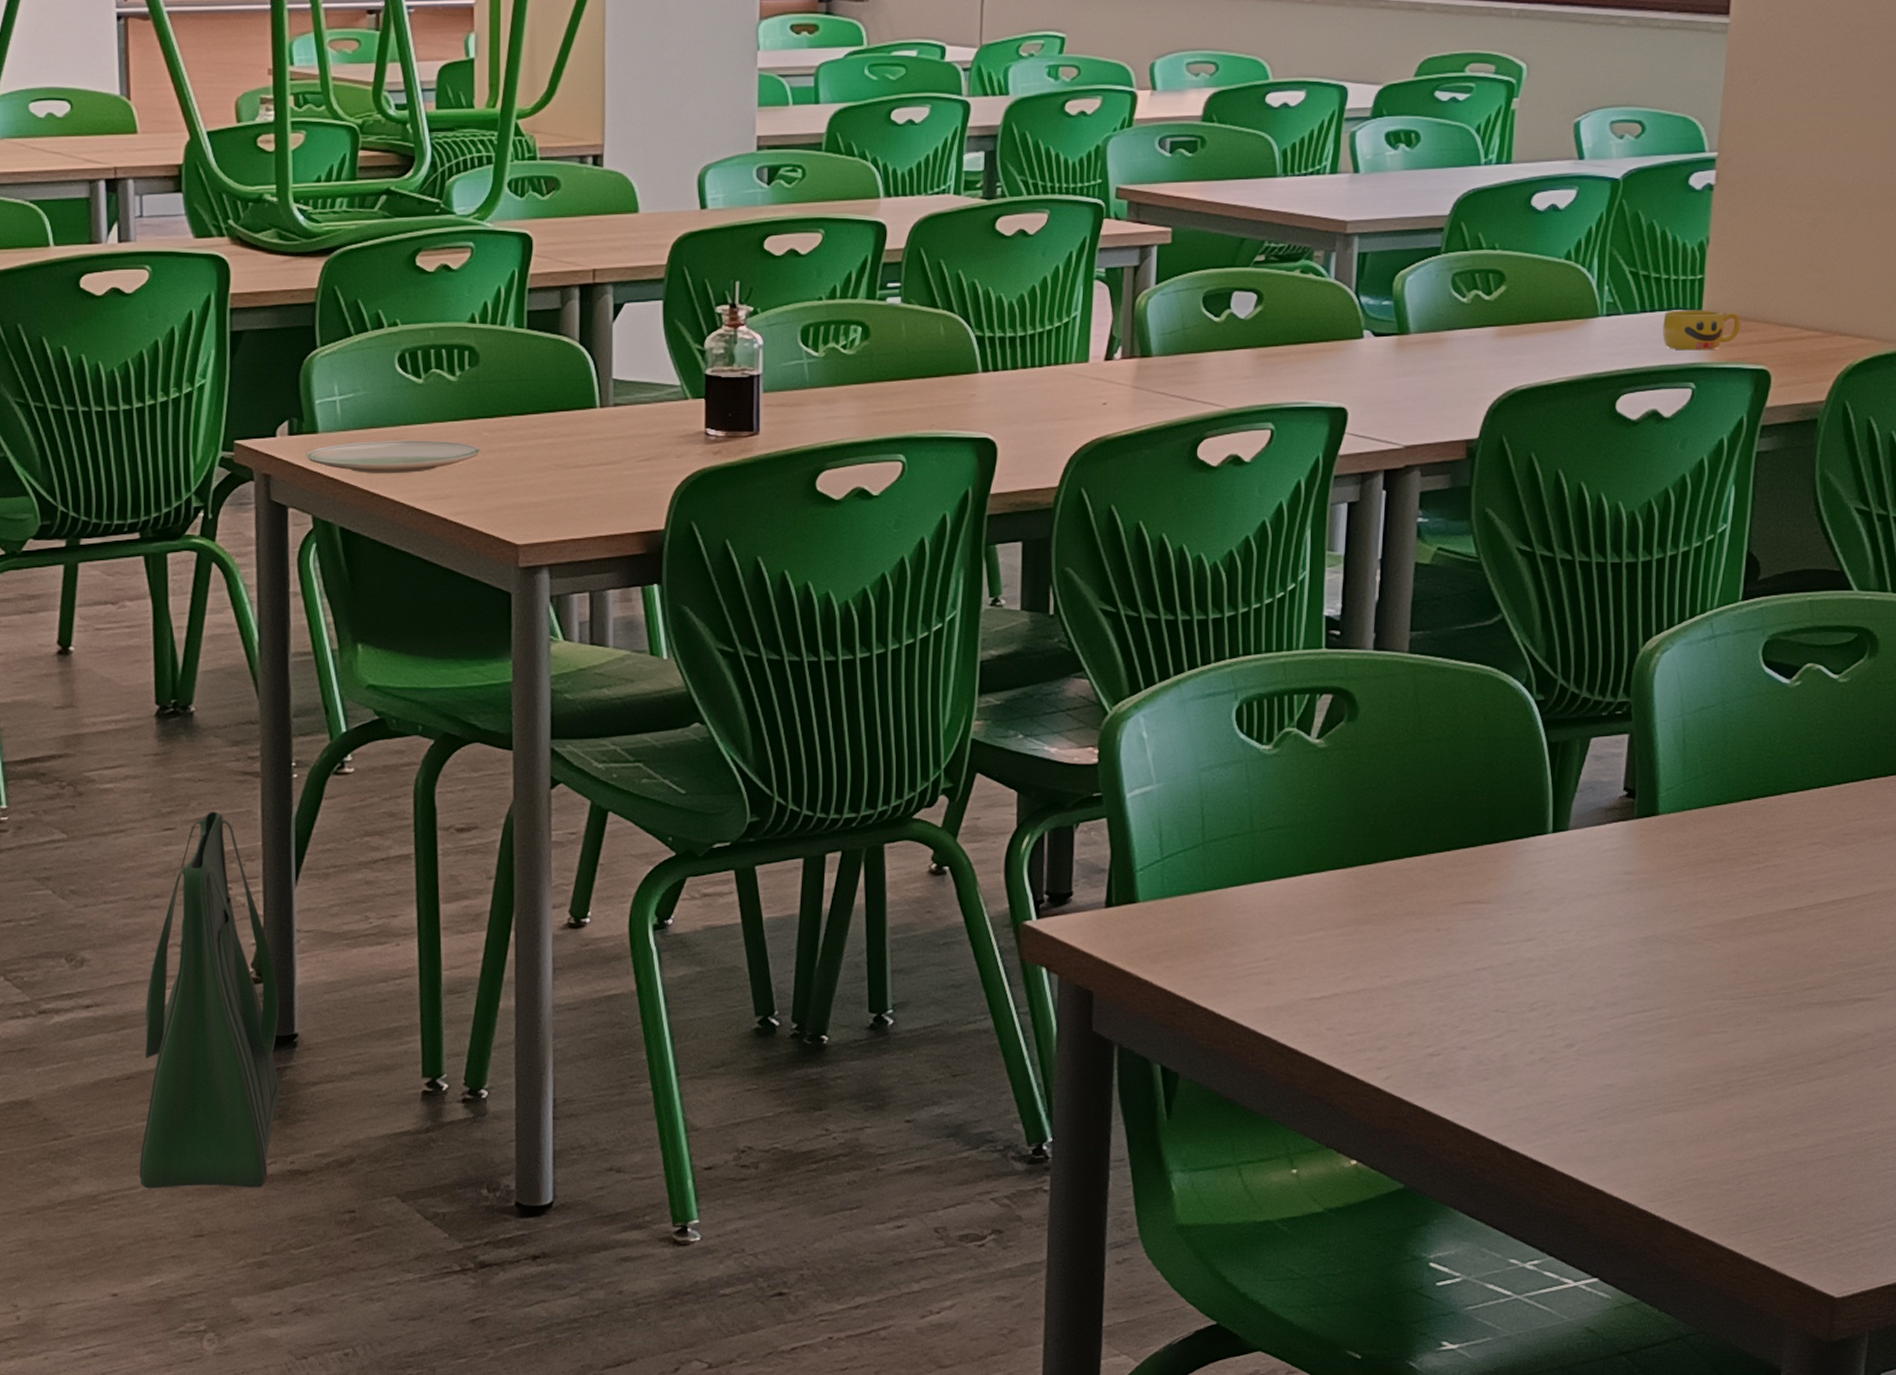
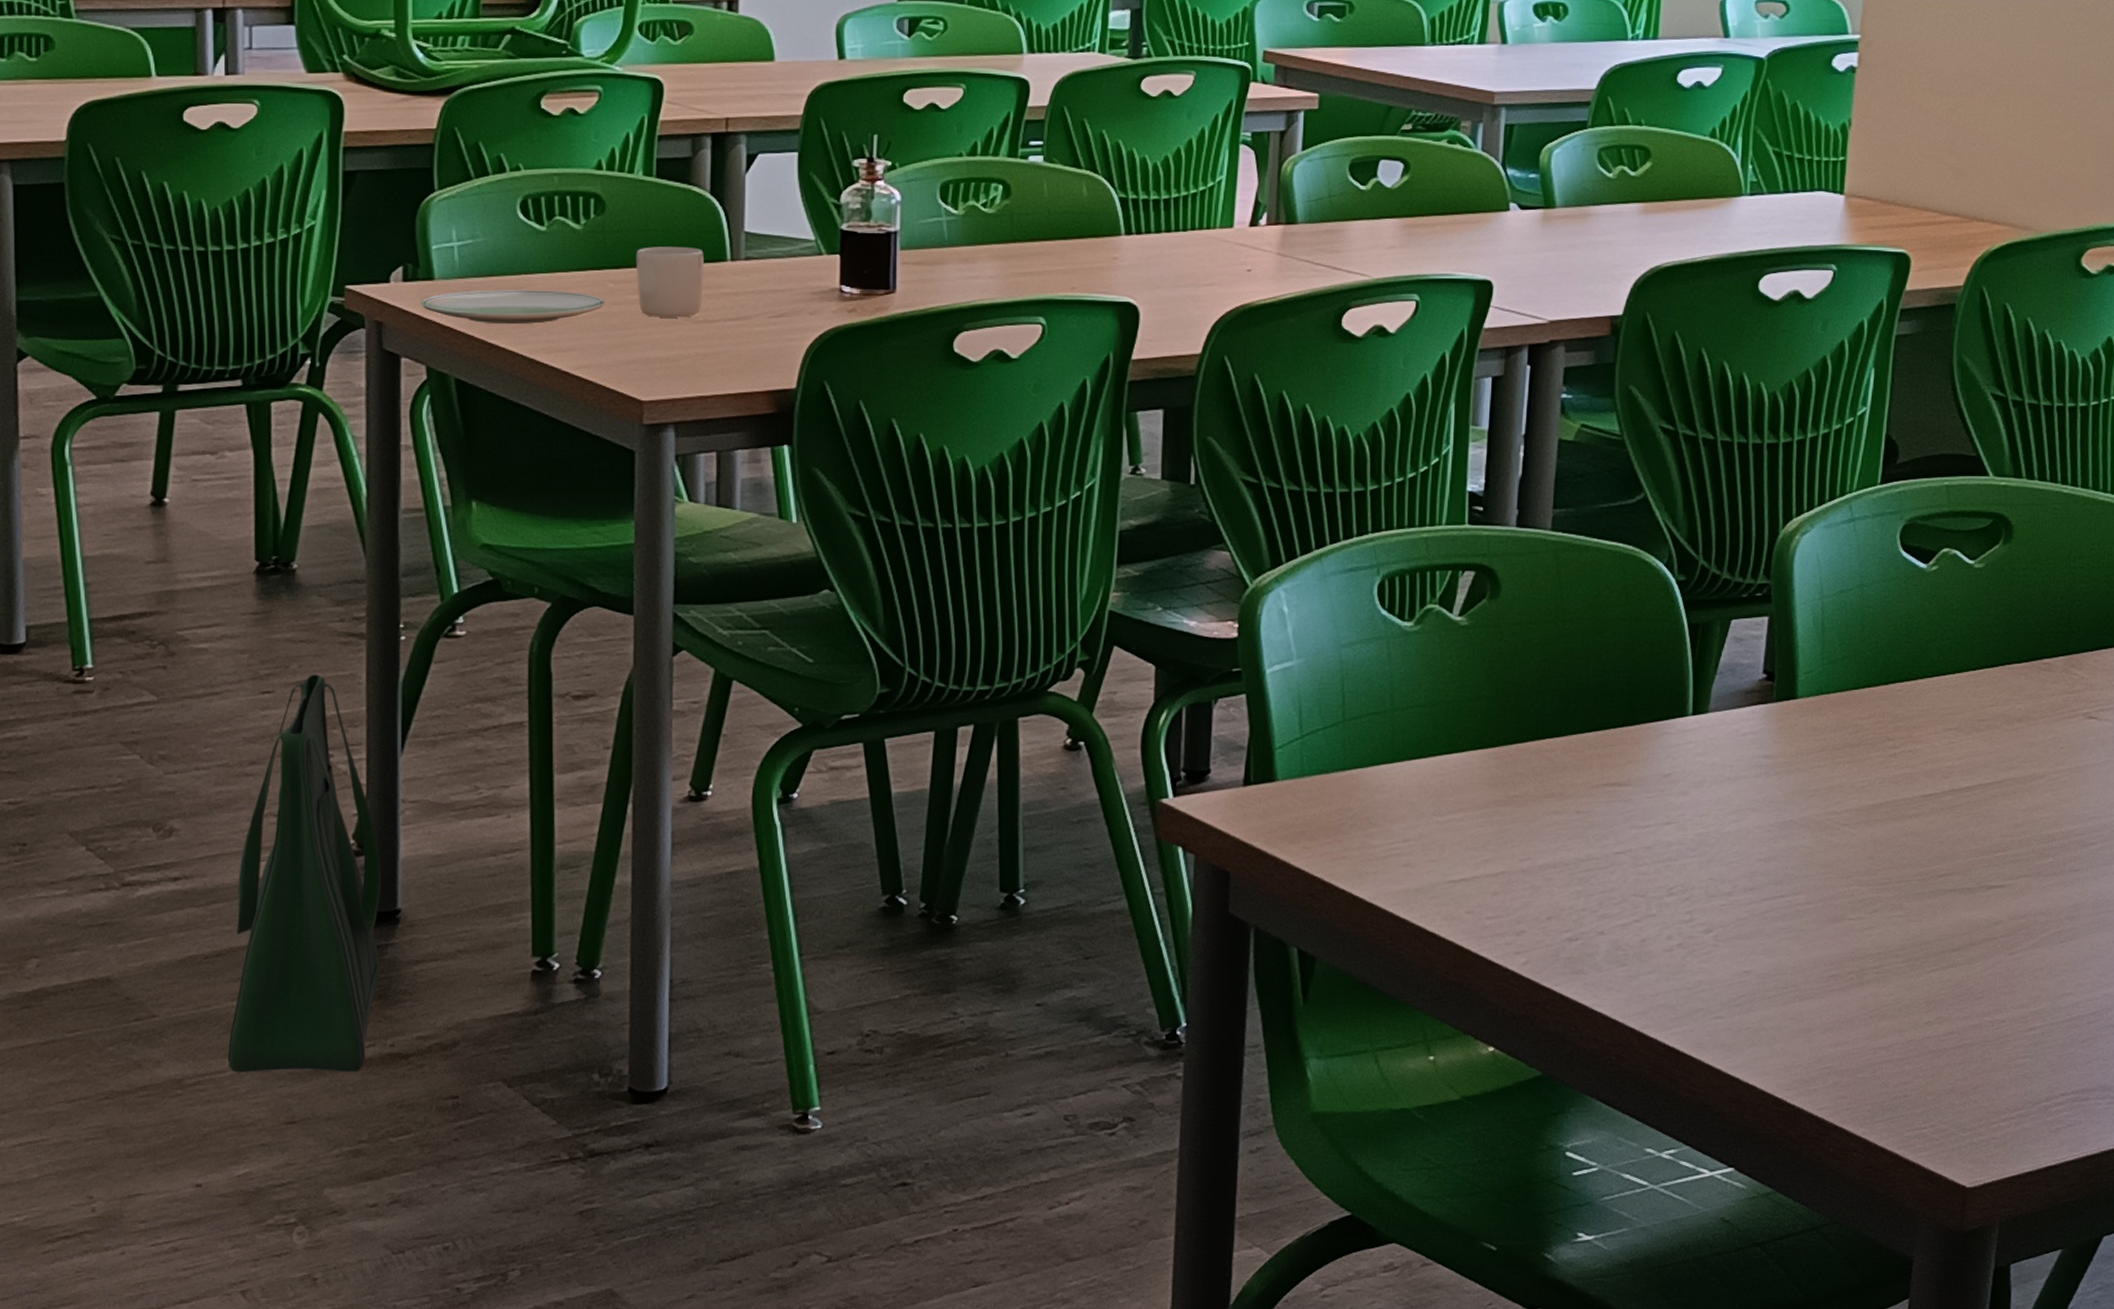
cup: none [509,395,574,464] -> present [635,247,704,318]
cup: present [1662,310,1741,351] -> none [1804,191,1881,232]

